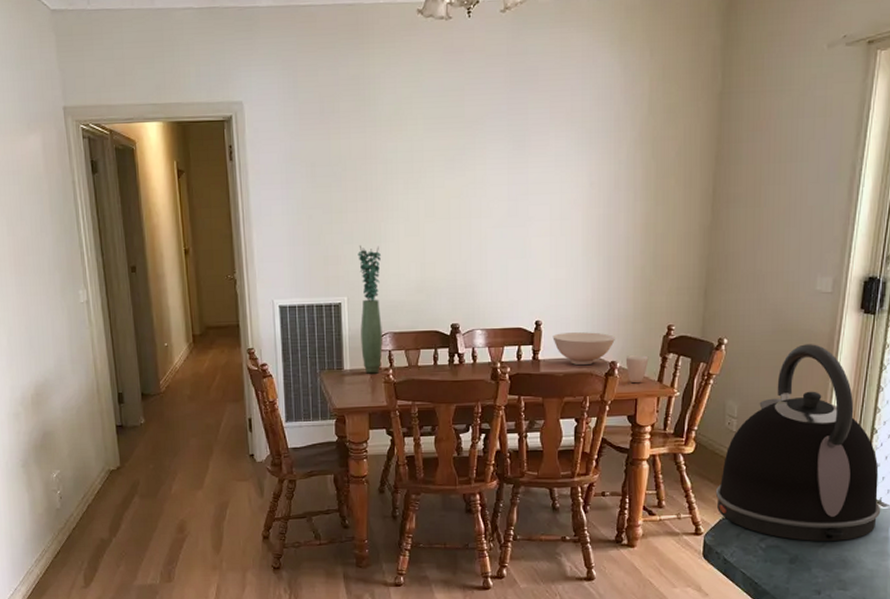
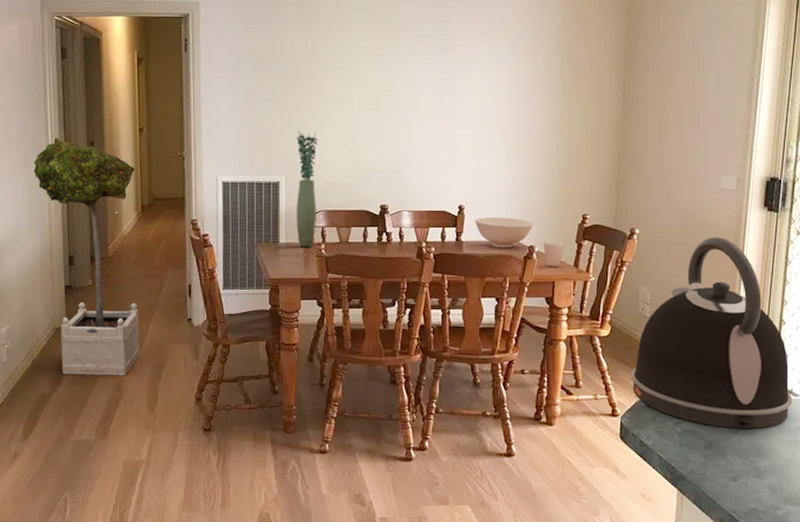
potted tree: none [71,264,202,518] -> present [33,138,140,376]

